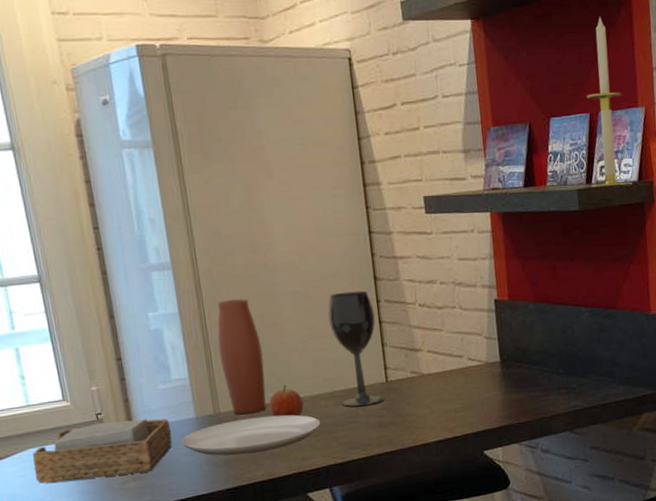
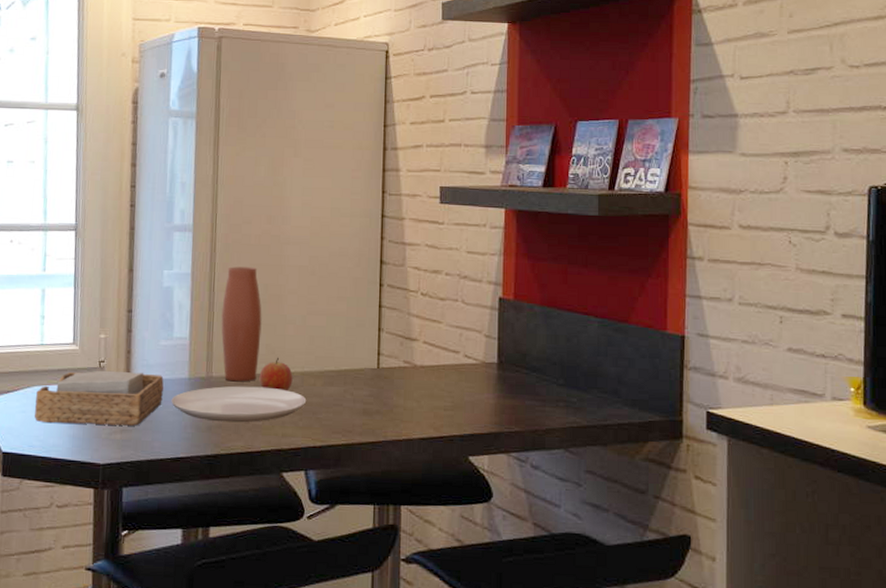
wine glass: present [327,290,385,407] -> none [329,272,377,390]
candle: present [586,16,633,188] -> none [611,27,659,195]

